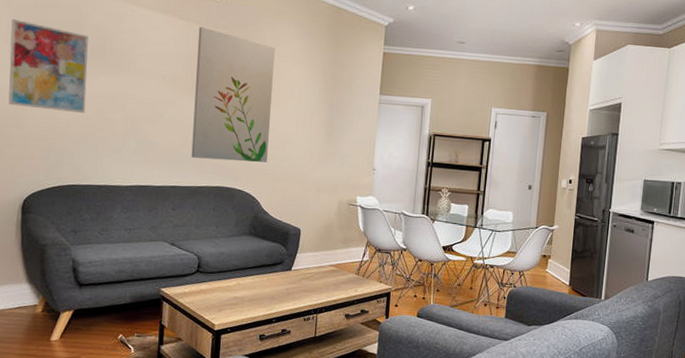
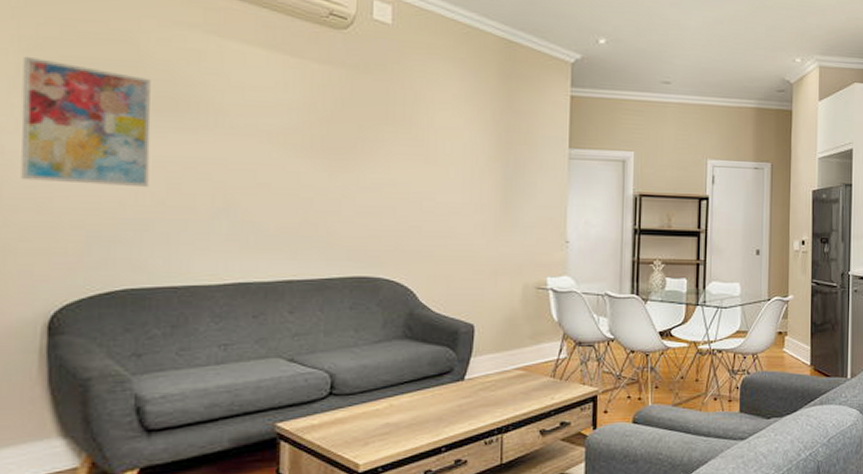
wall art: present [191,26,275,162] -> none [314,65,428,242]

